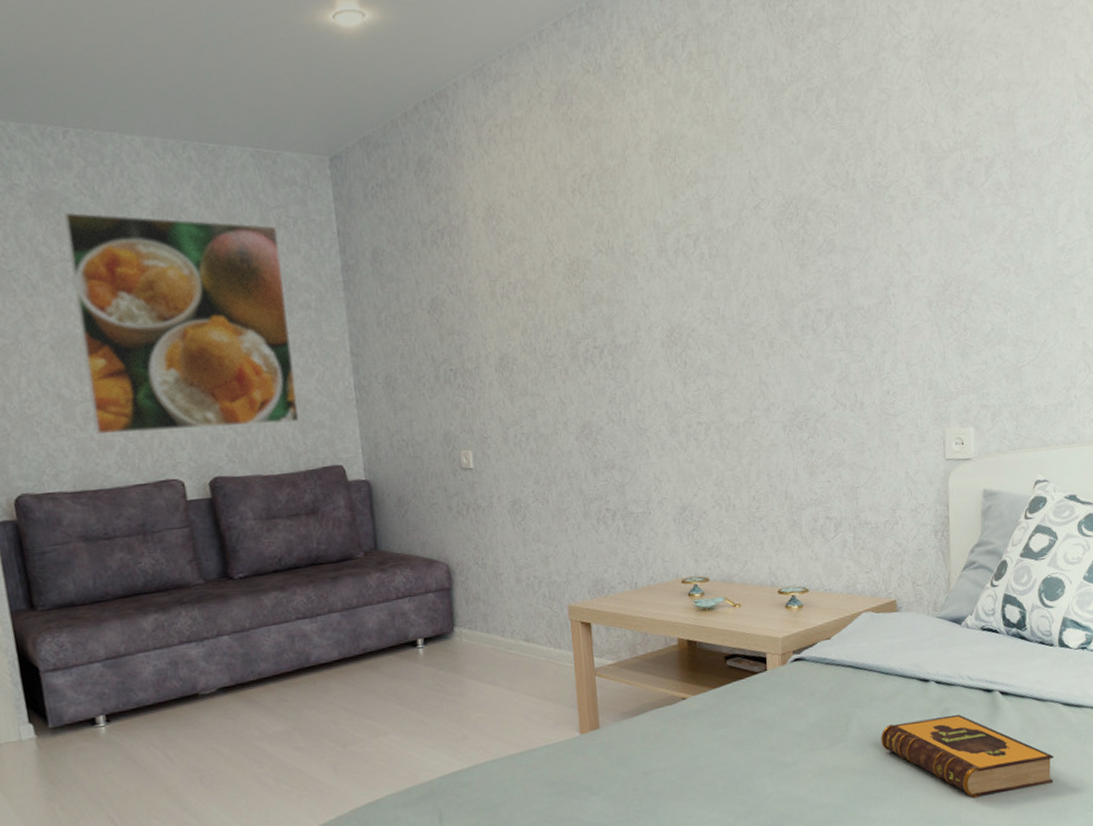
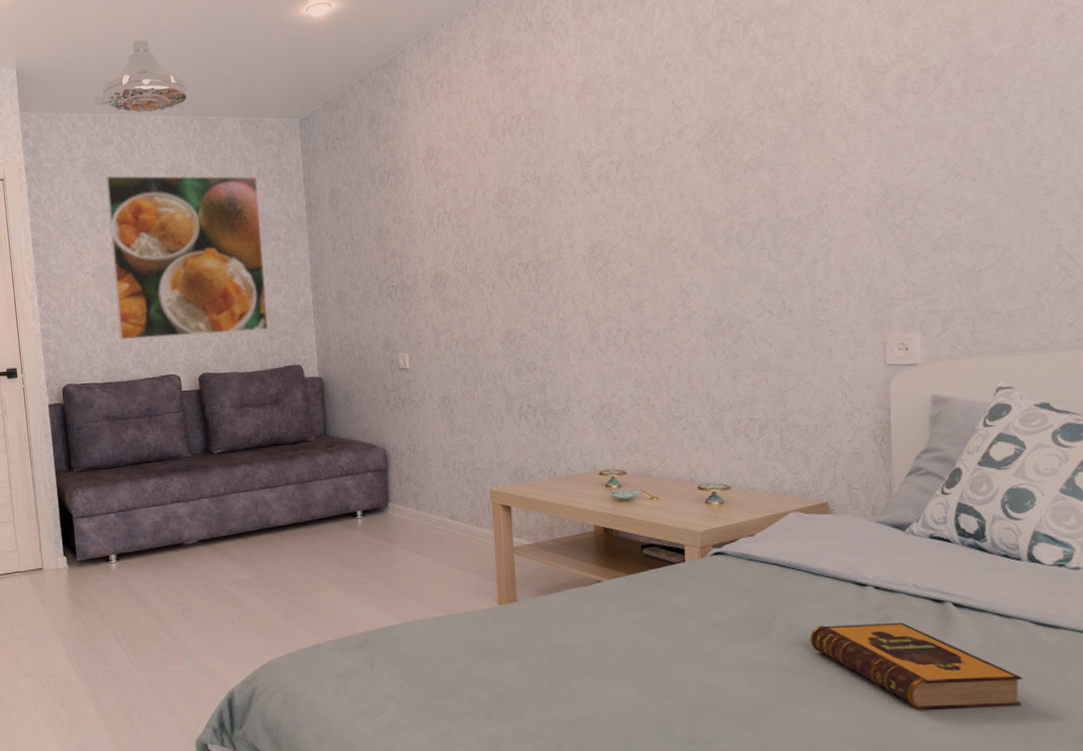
pendant lamp: none [40,29,178,130] -> present [94,39,188,113]

